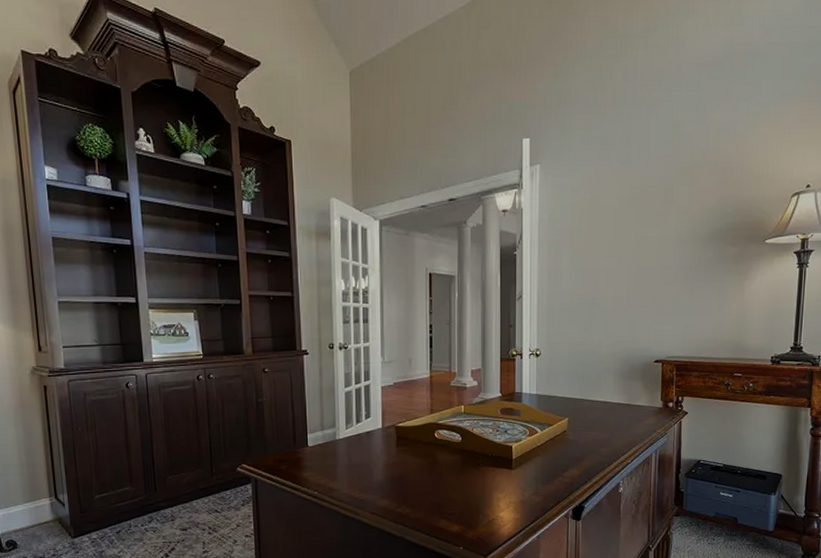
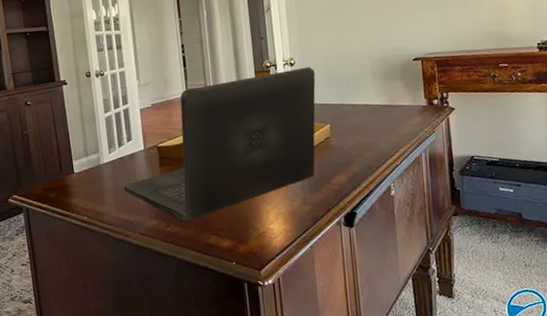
laptop: none [358,359,559,504] -> present [123,66,316,222]

